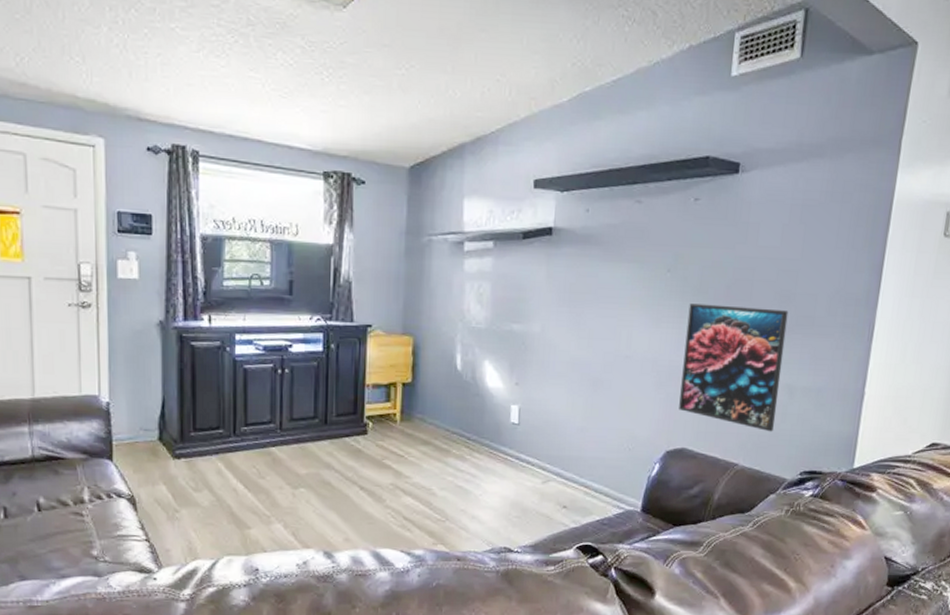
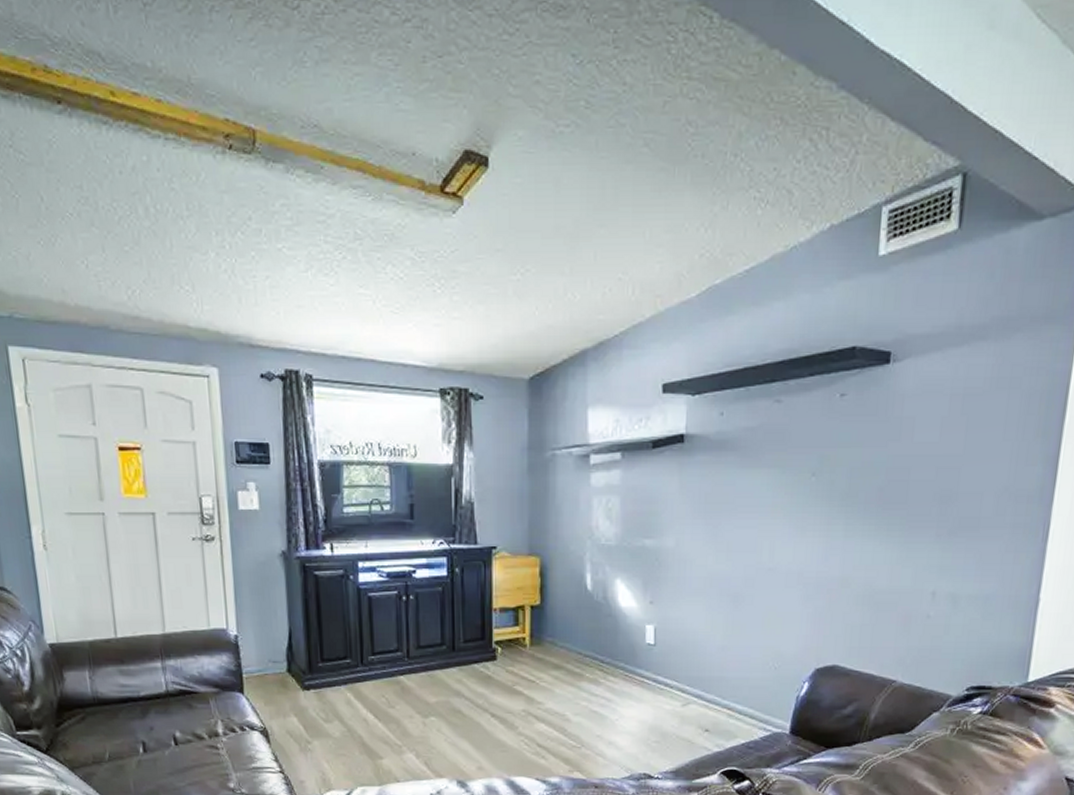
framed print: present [679,303,789,432] -> none [828,509,950,645]

